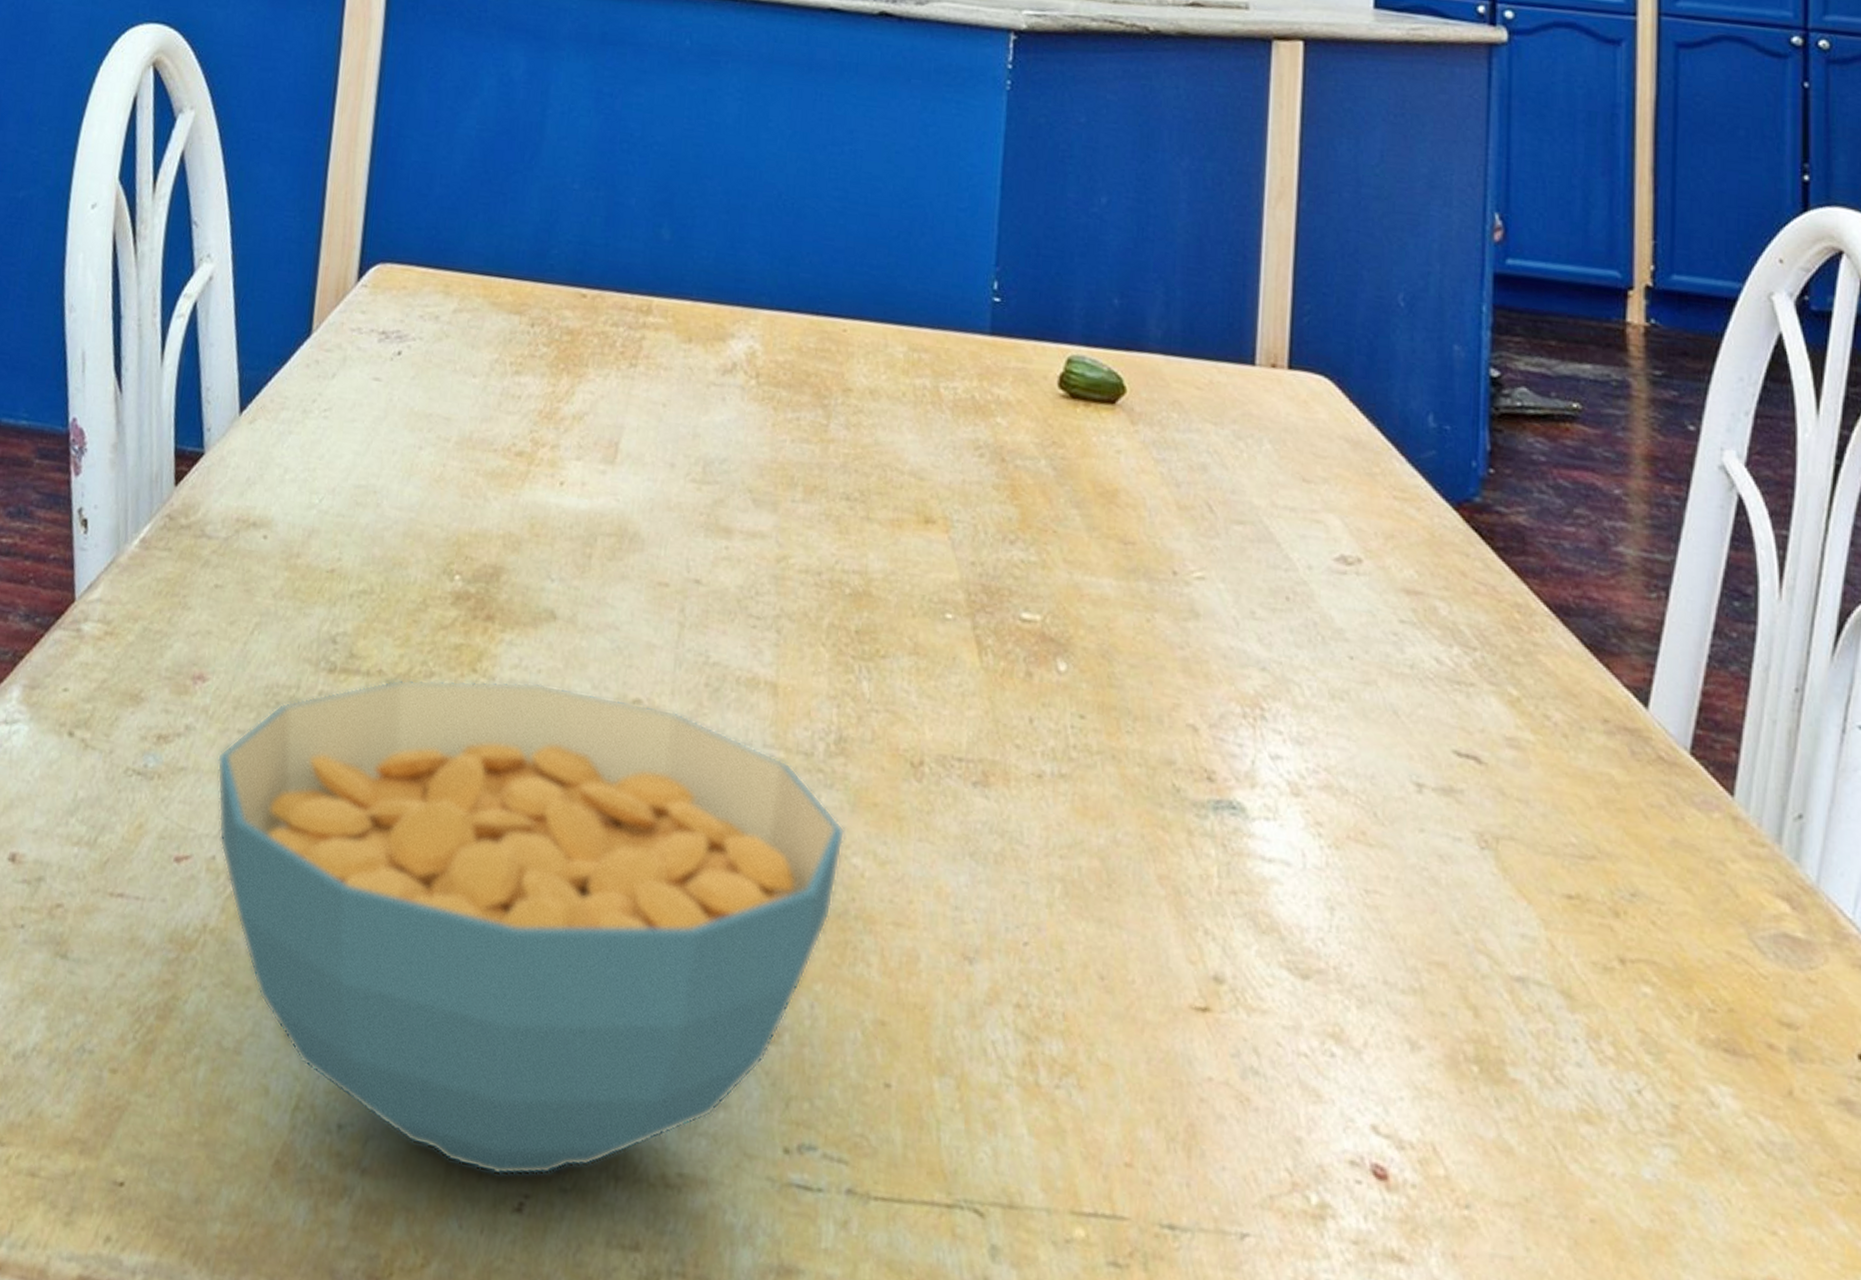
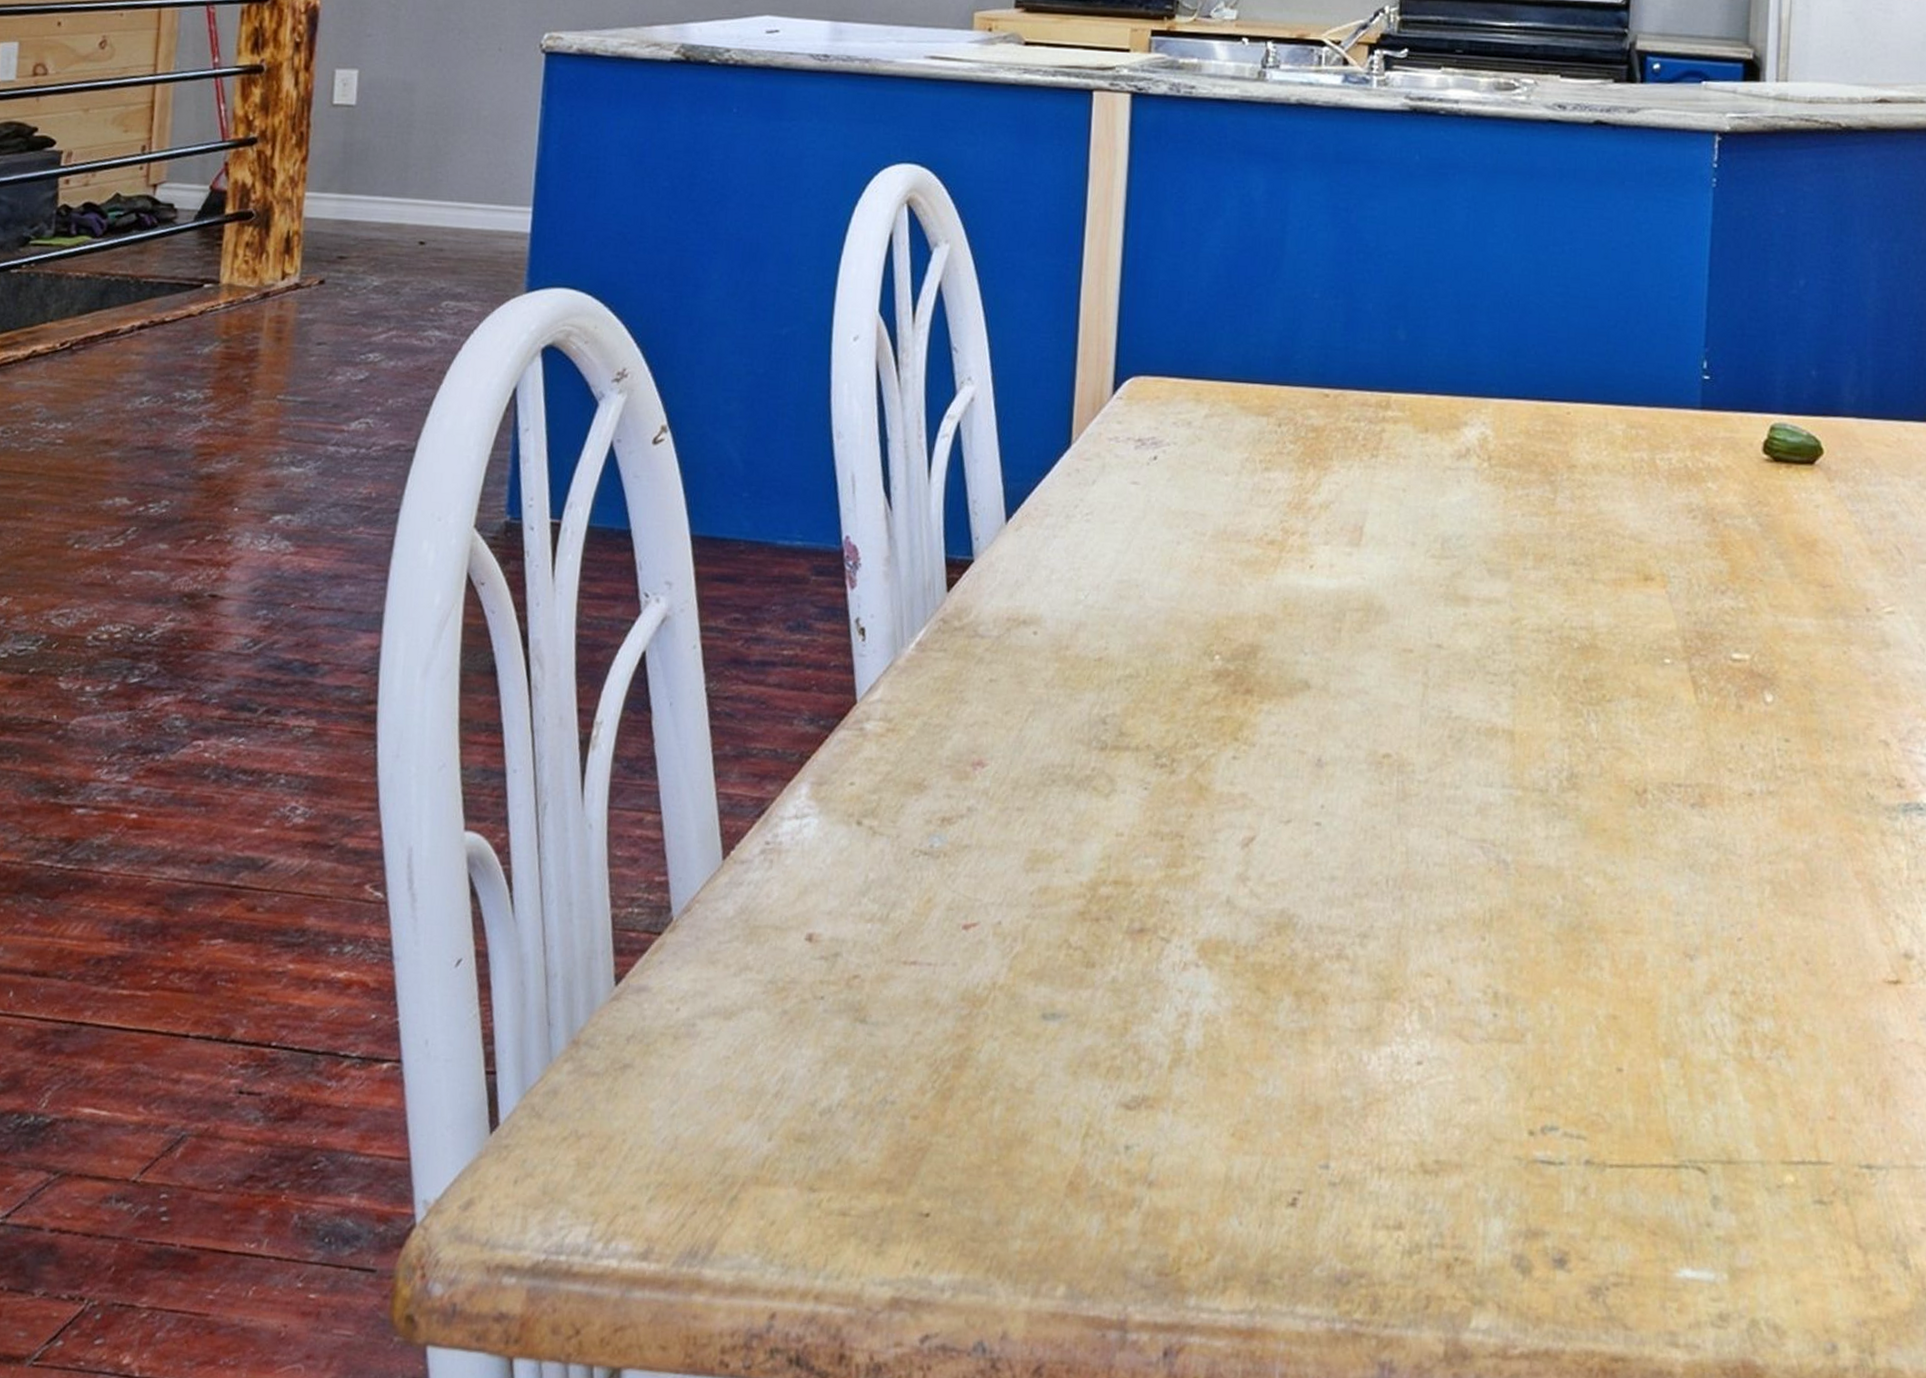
cereal bowl: present [217,679,845,1176] -> none [998,746,1578,1177]

